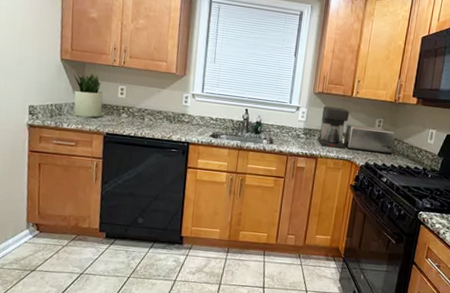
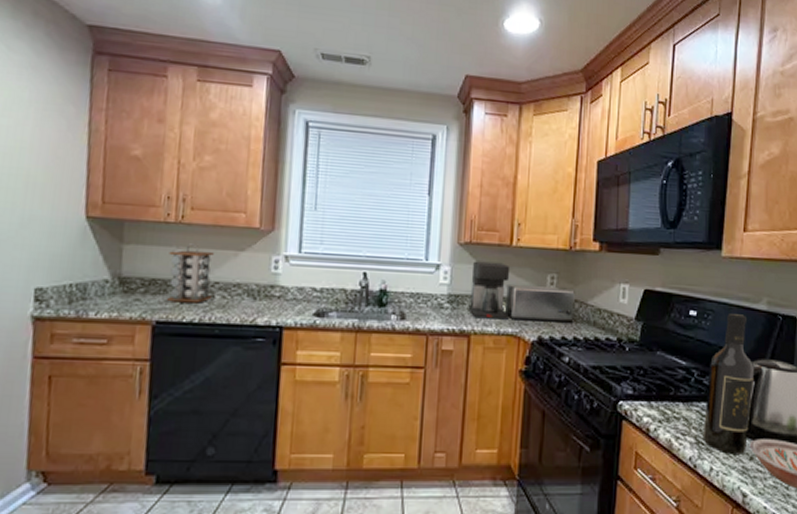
planter: present [71,72,106,118] -> none [101,235,155,301]
spice rack: none [114,81,145,123] -> present [167,243,214,303]

